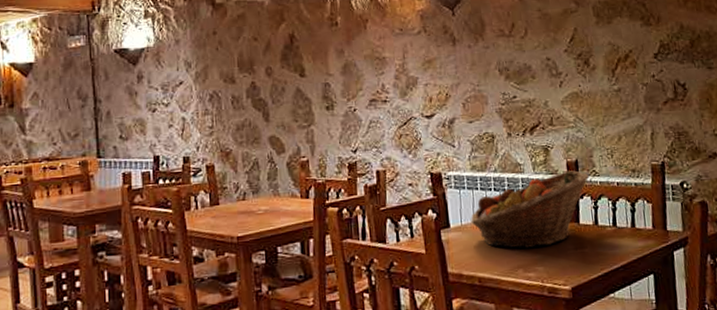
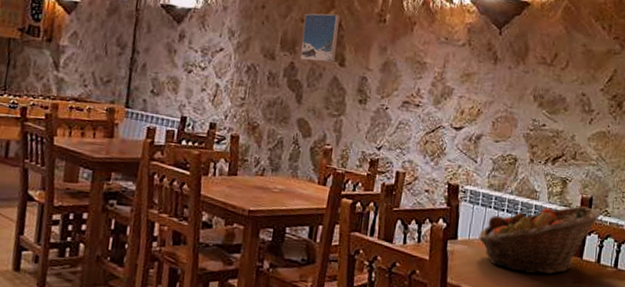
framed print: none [257,26,295,77] -> present [300,13,341,62]

